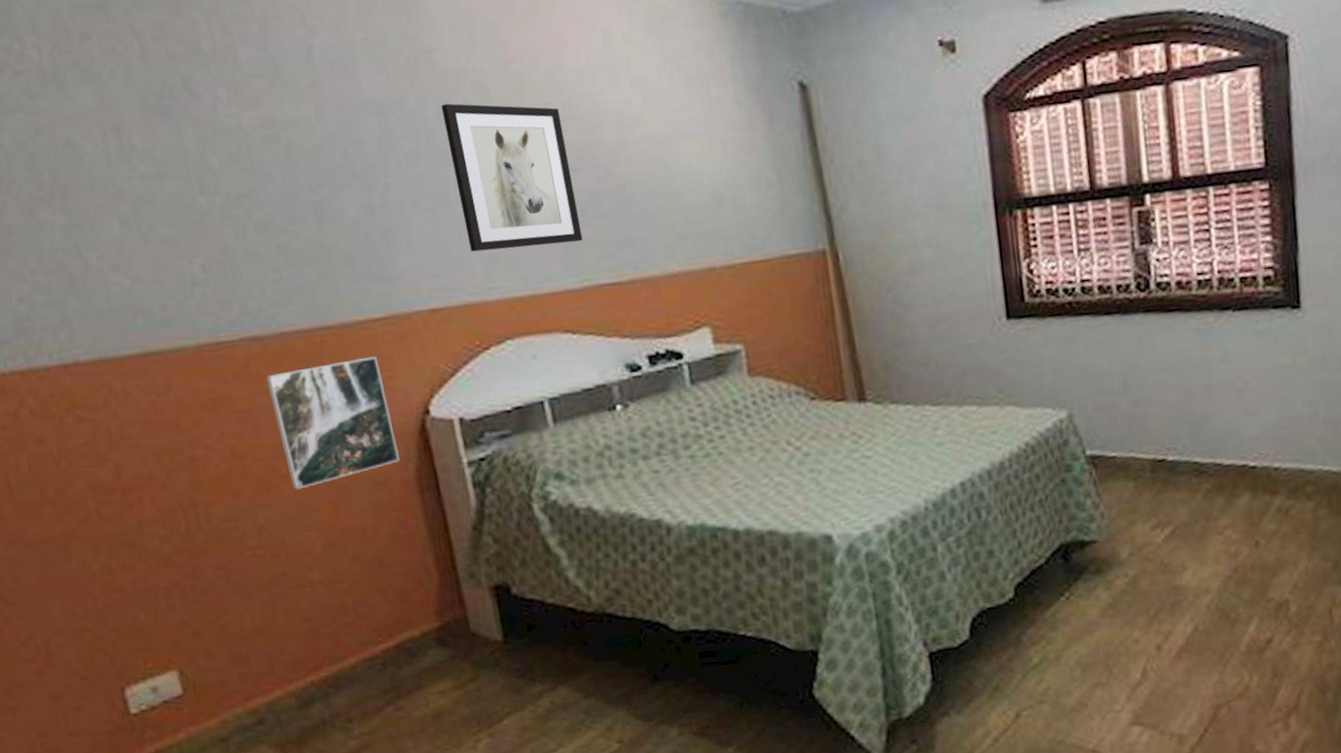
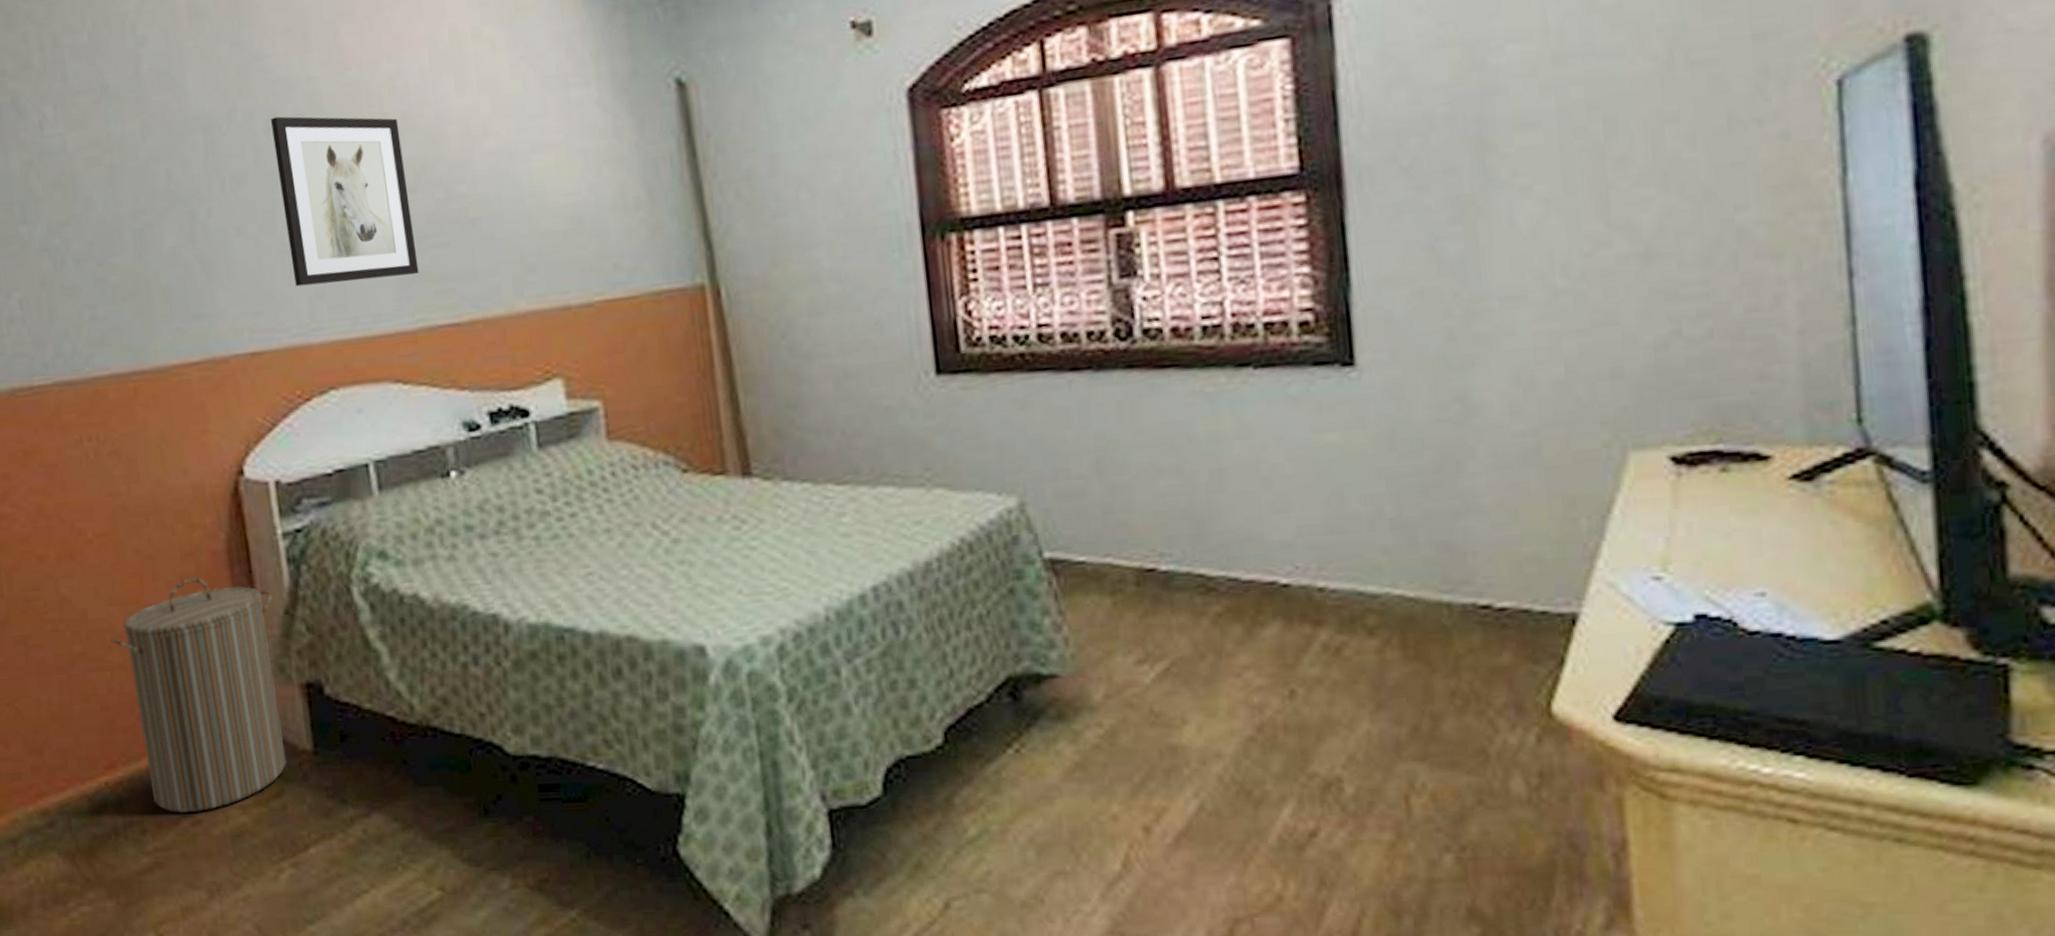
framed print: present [265,356,400,490] -> none [75,405,210,557]
laundry hamper: none [310,502,480,702] -> present [110,576,287,814]

